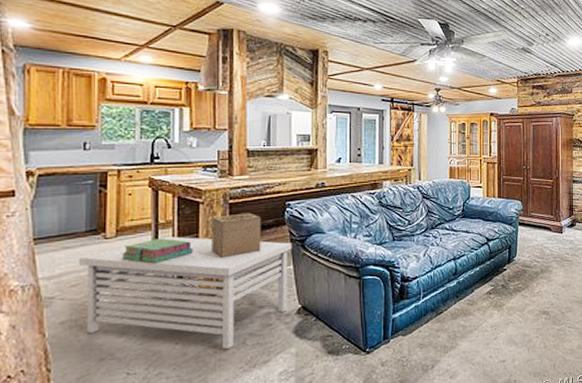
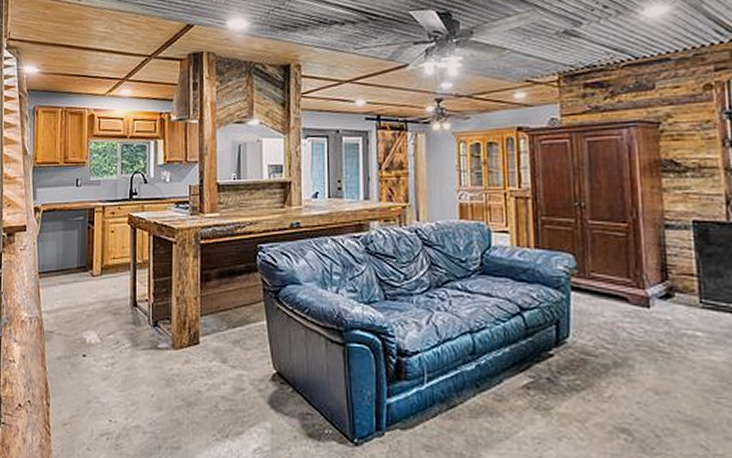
coffee table: present [79,236,292,350] -> none [72,277,266,412]
stack of books: present [121,238,193,264] -> none [105,279,167,306]
decorative box: present [212,212,261,259] -> none [184,255,232,306]

